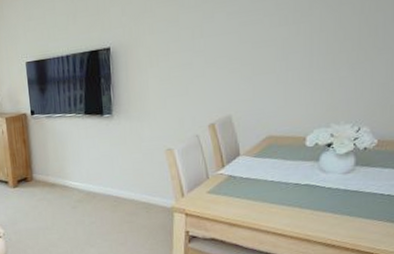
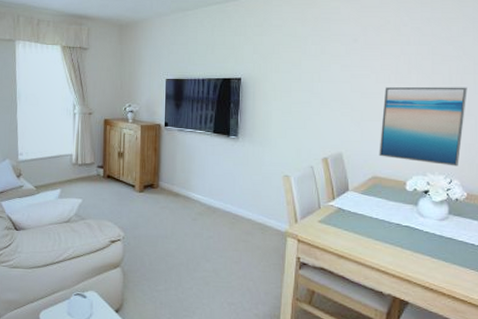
wall art: none [274,15,383,114] -> present [379,86,467,167]

